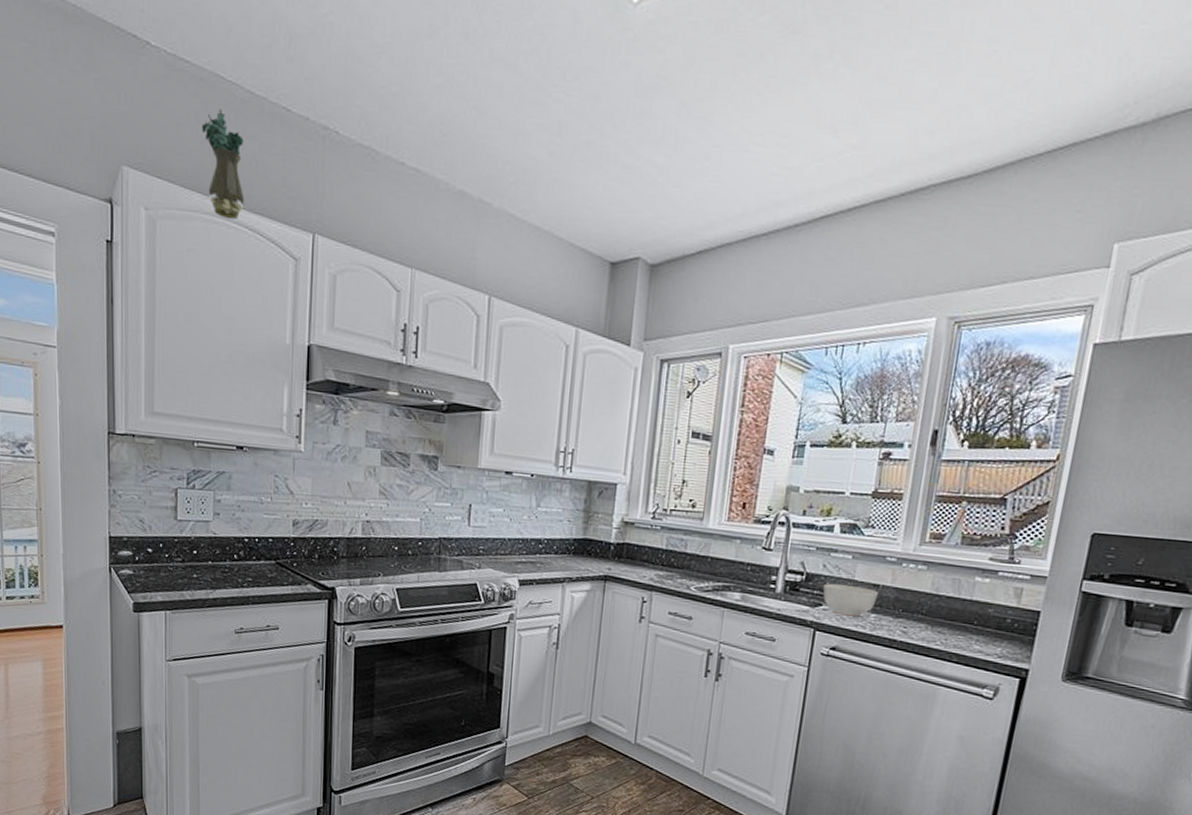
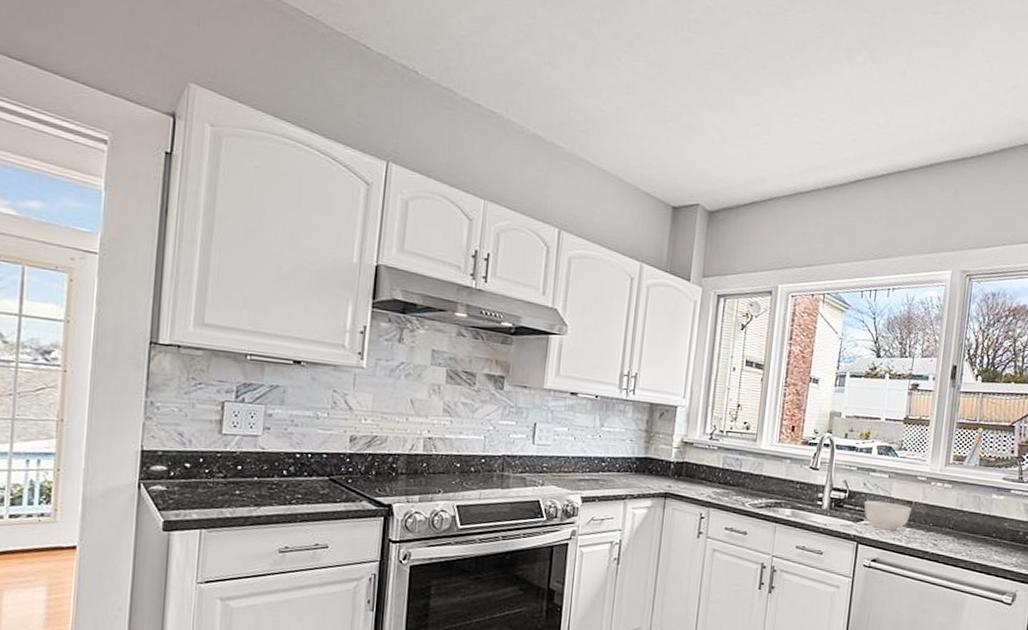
vase: present [201,109,244,220] -> none [277,40,321,143]

